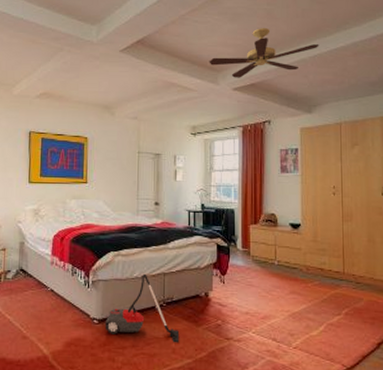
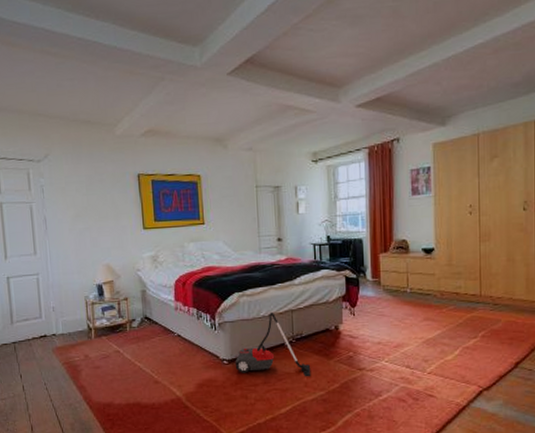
ceiling fan: present [209,28,319,78] -> none [328,30,454,93]

